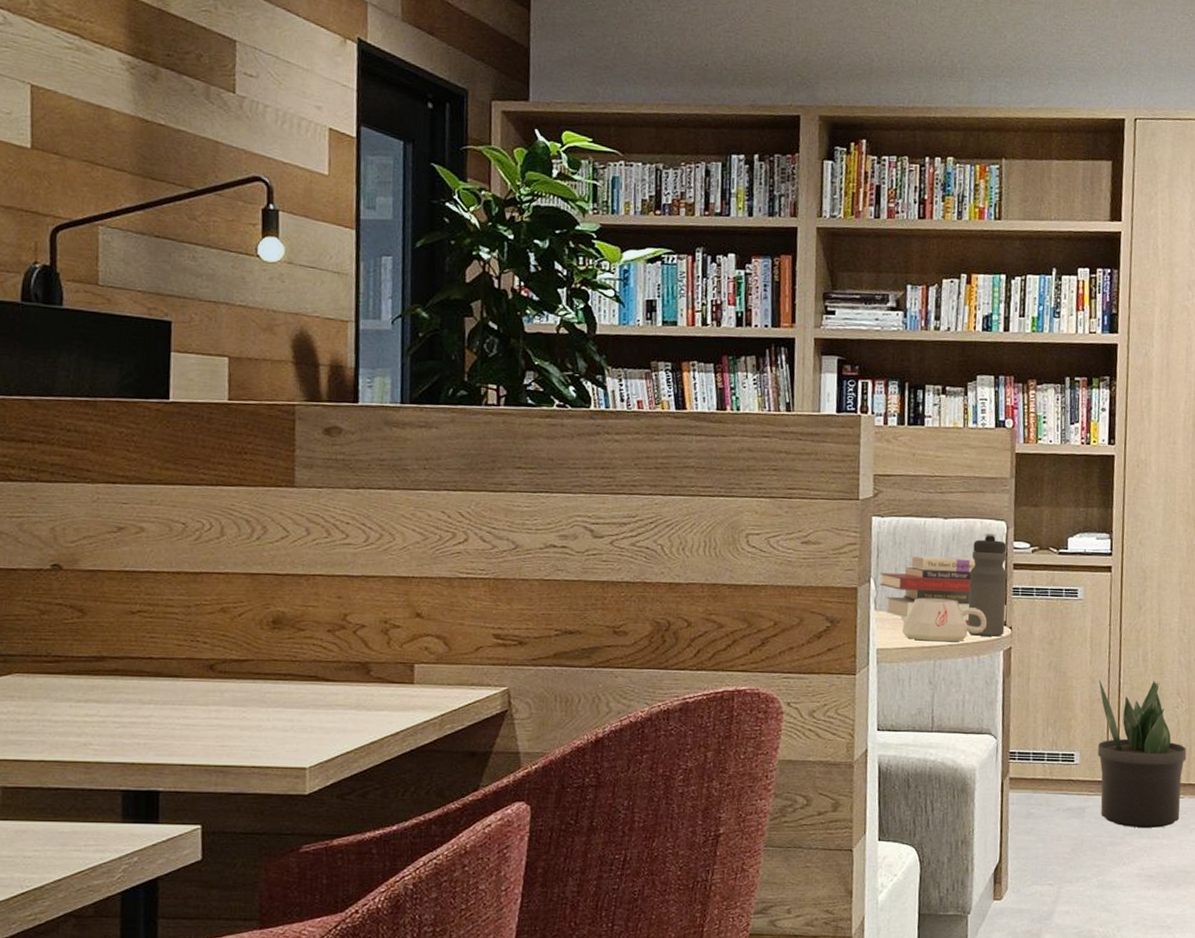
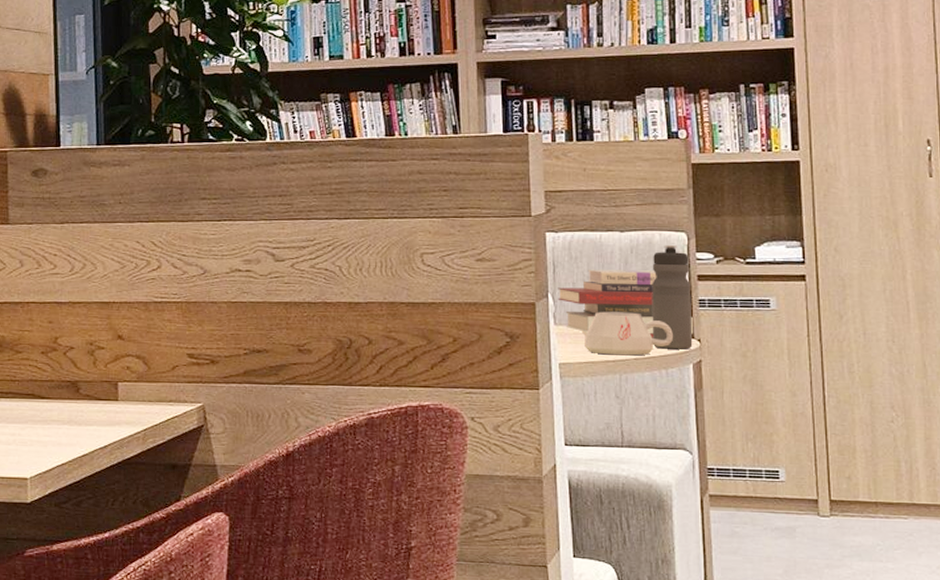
planter: present [1098,680,1187,828] -> none [801,393,907,550]

